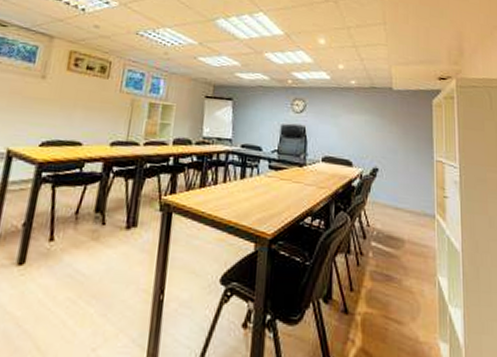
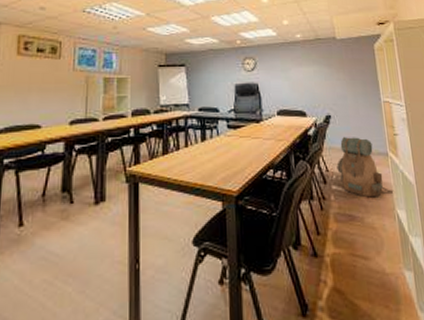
backpack: none [379,191,437,260] -> present [336,136,394,198]

